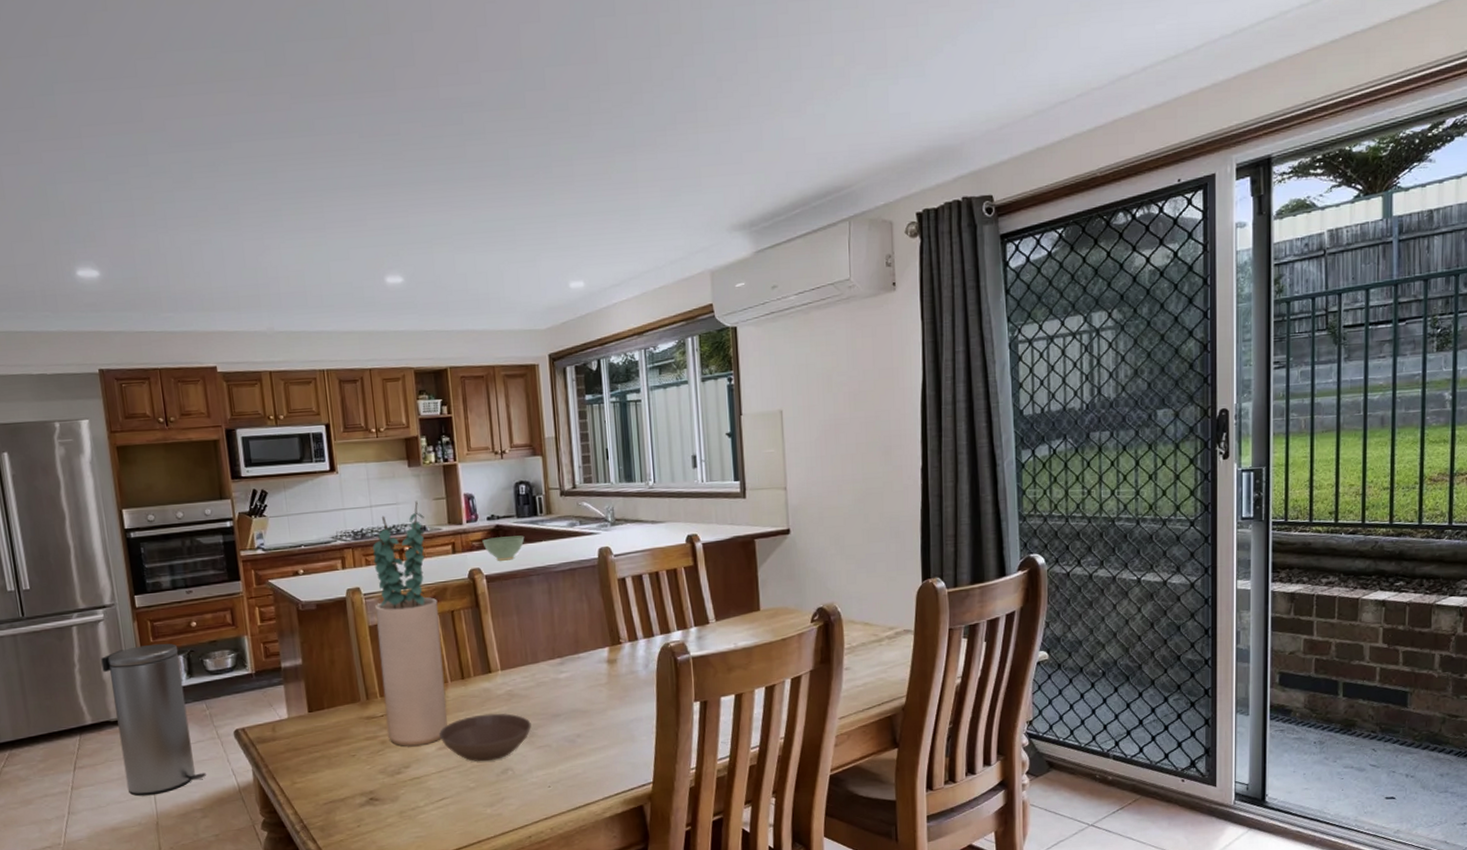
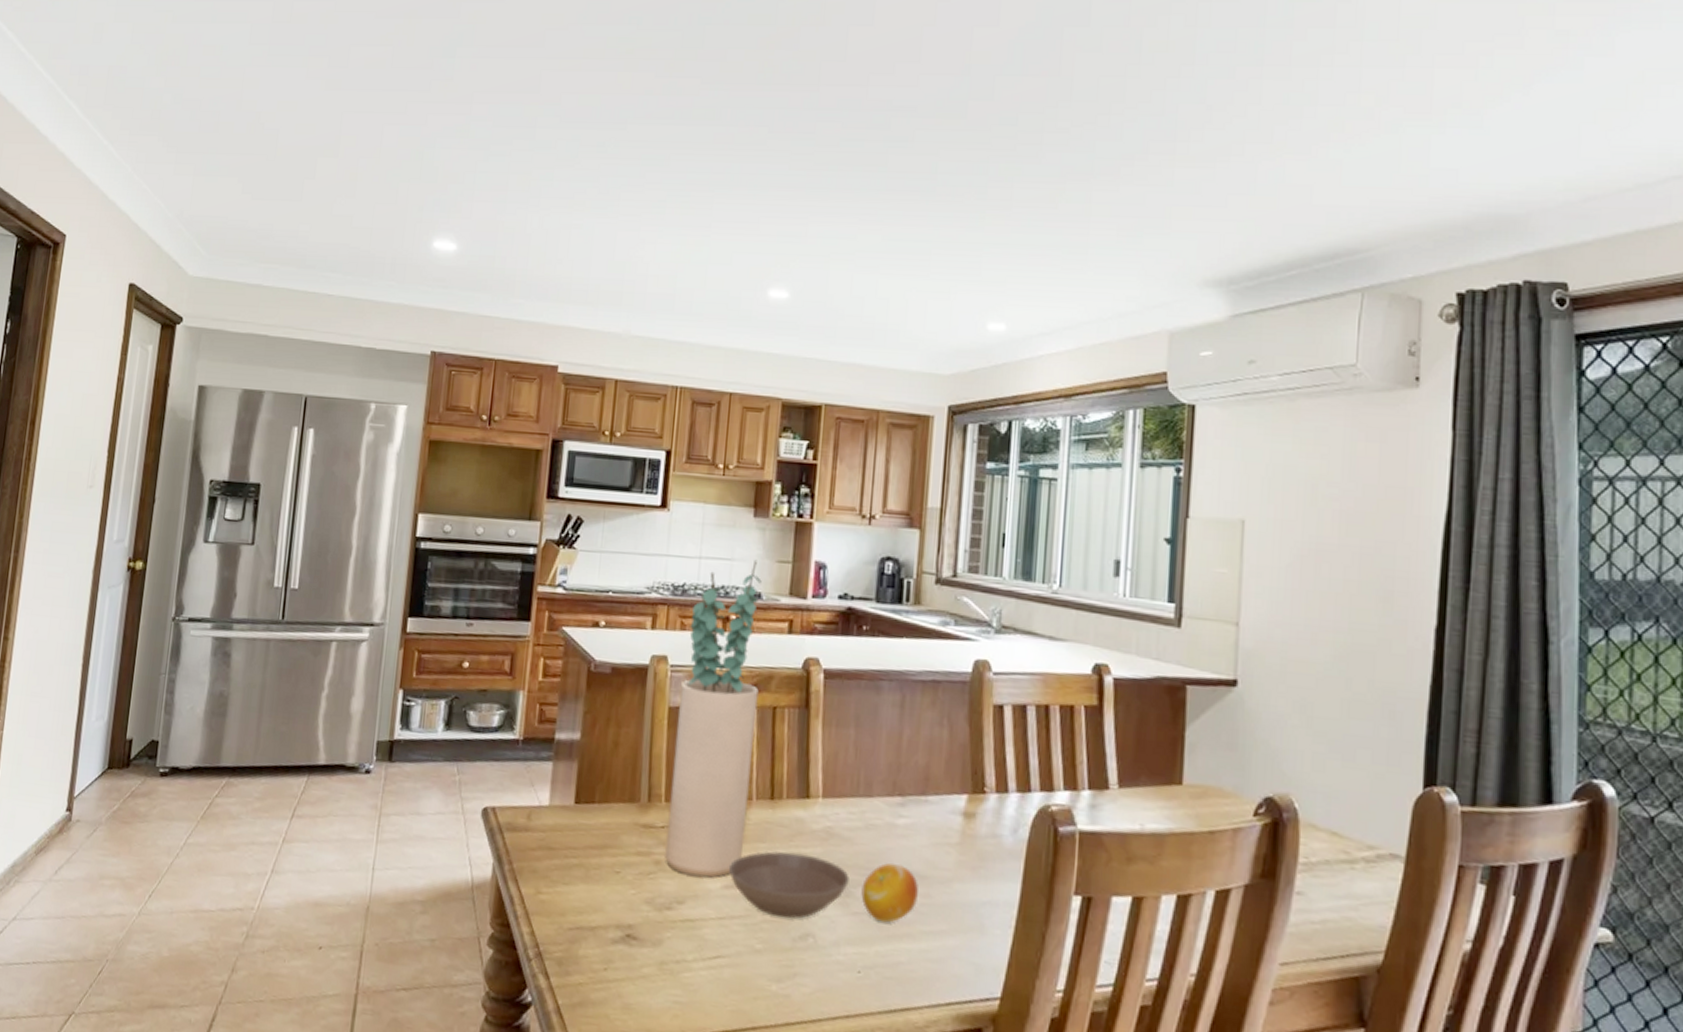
pedal bin: present [101,643,206,797] -> none [344,679,442,872]
bowl: present [482,535,525,561] -> none [827,622,882,655]
fruit: none [541,706,584,749] -> present [861,863,918,923]

